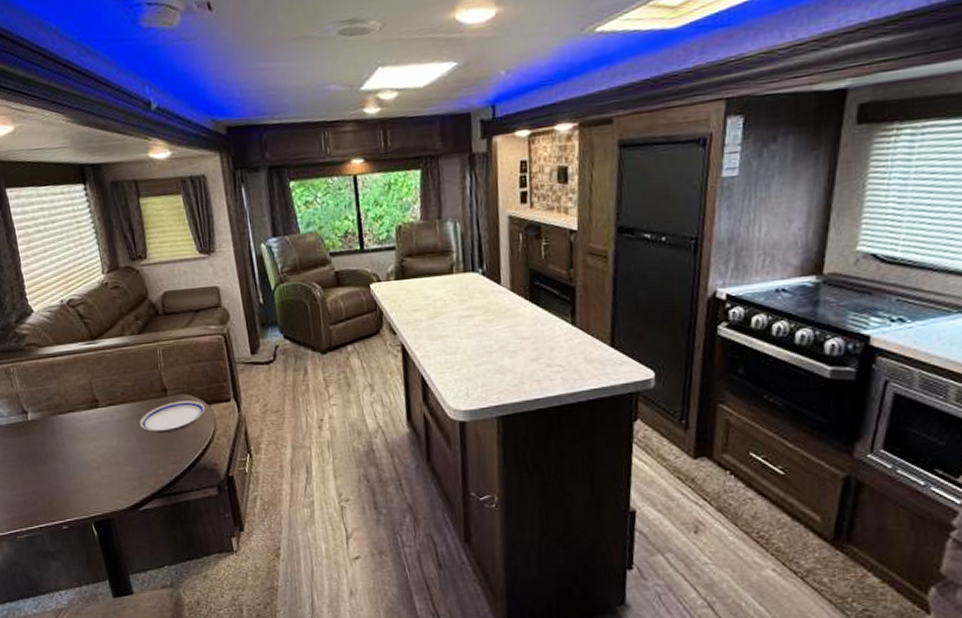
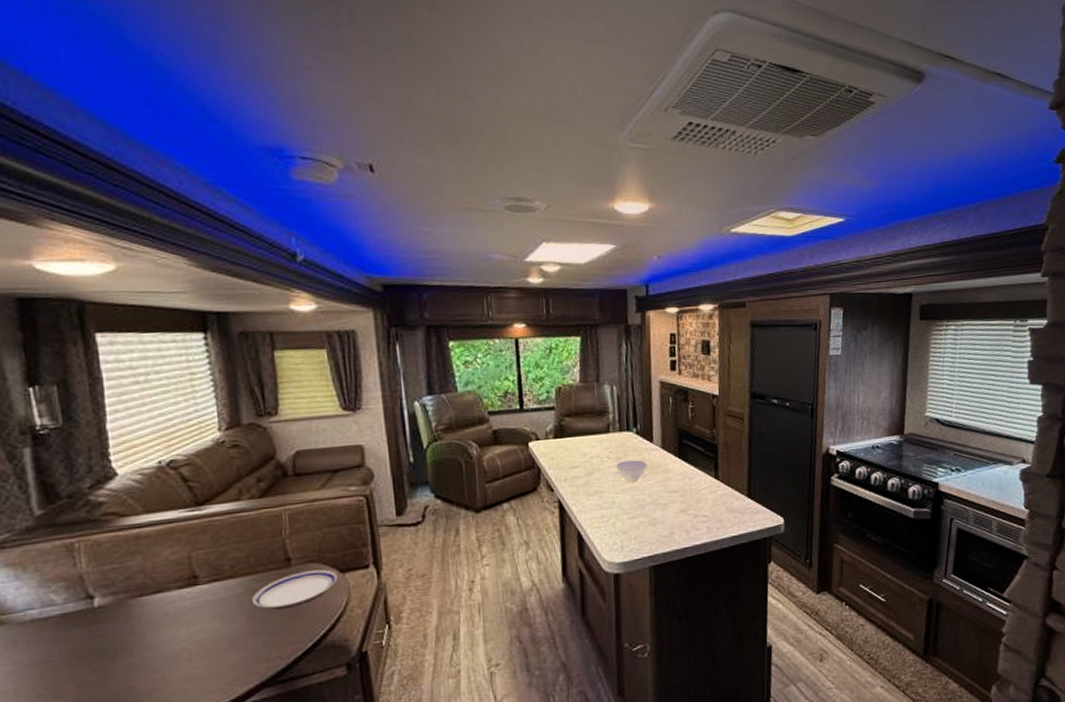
bowl: none [460,303,495,329] -> present [616,460,647,485]

